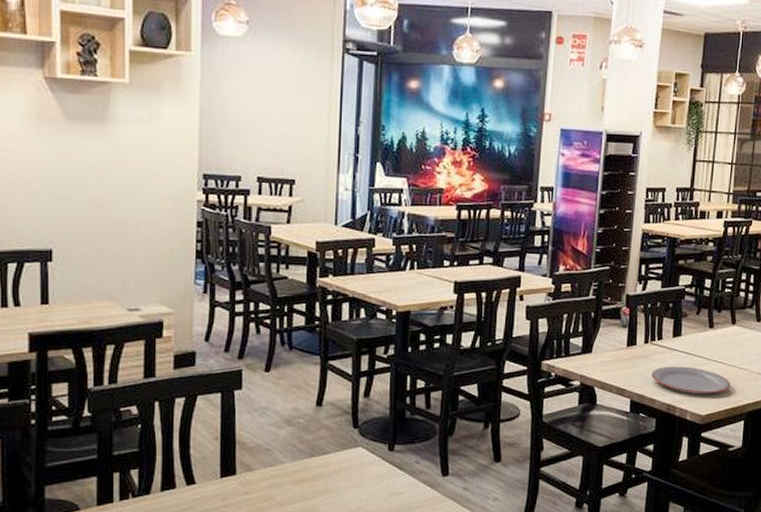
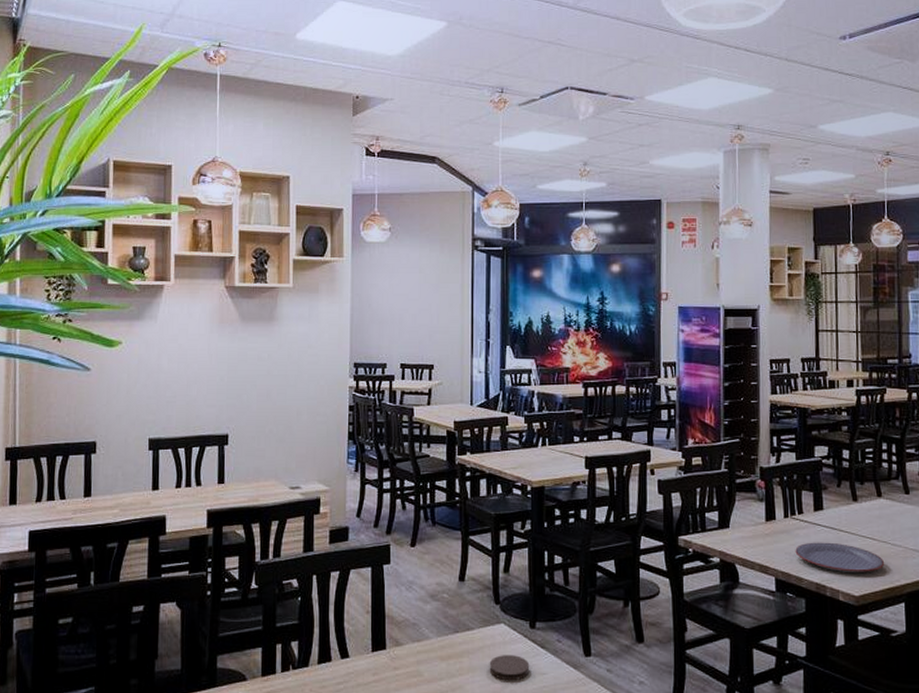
coaster: none [345,477,387,502] -> present [489,655,530,681]

